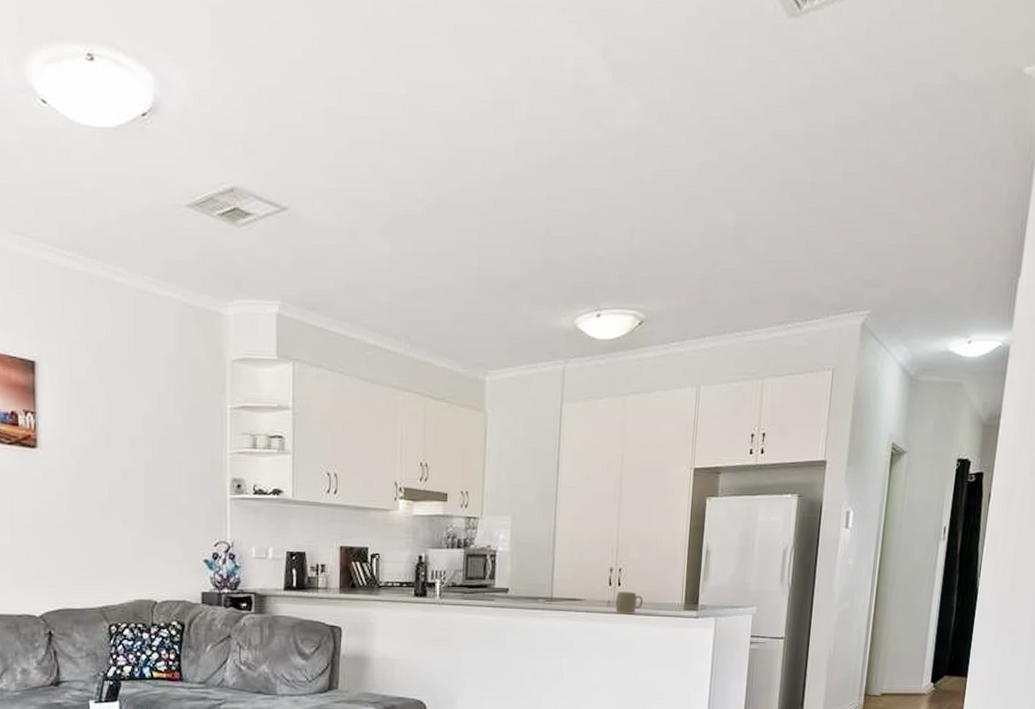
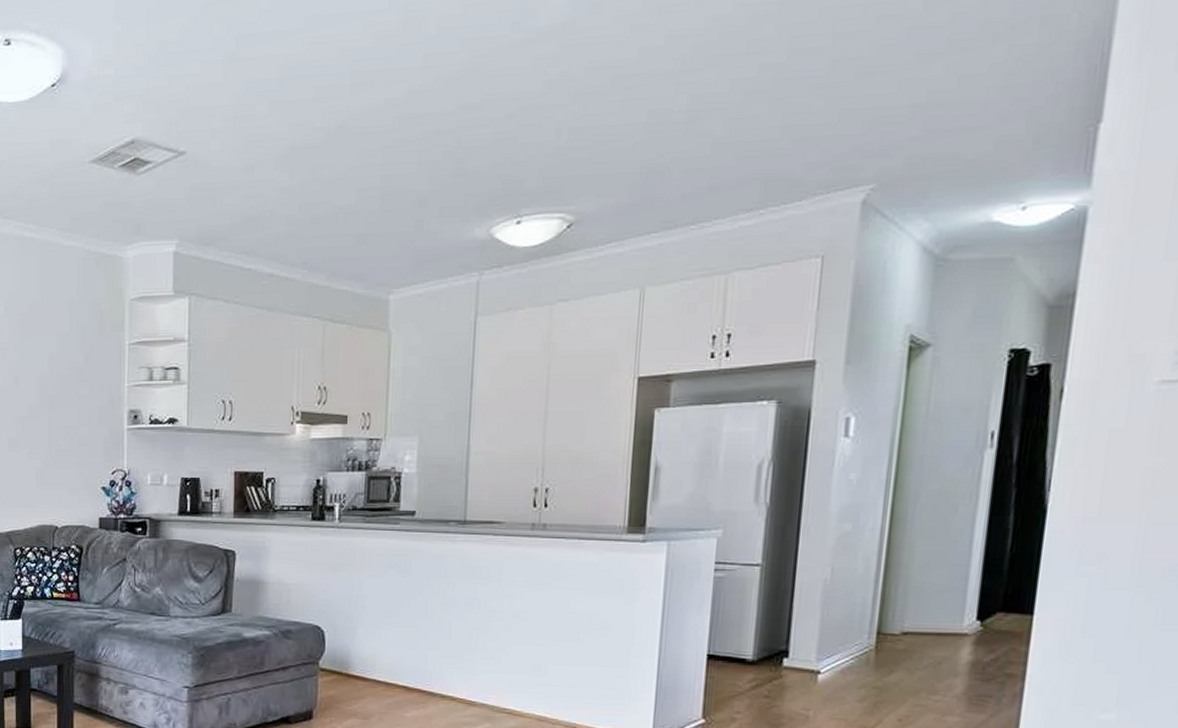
mug: present [615,591,643,614] -> none [541,513,576,537]

